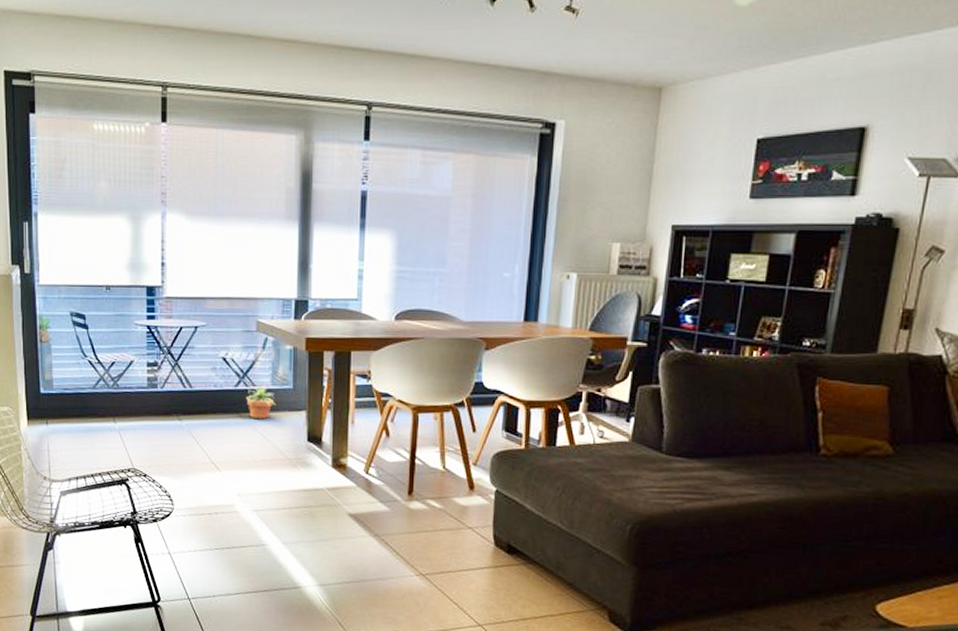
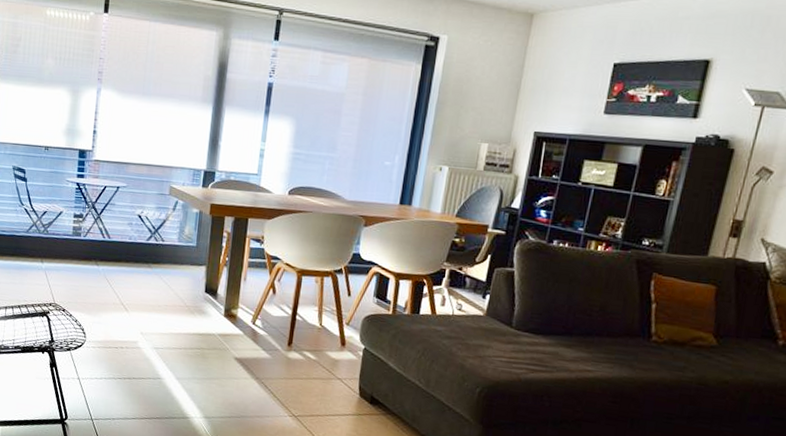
potted plant: present [245,384,276,419] -> none [154,240,180,270]

